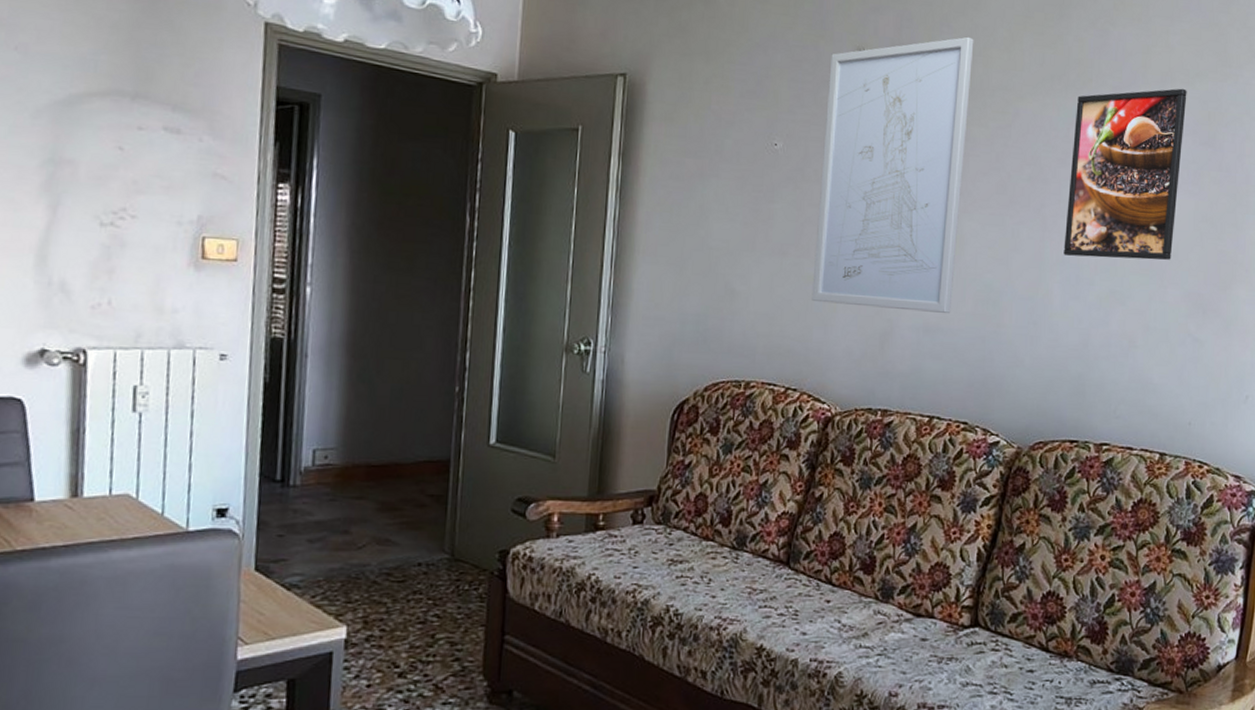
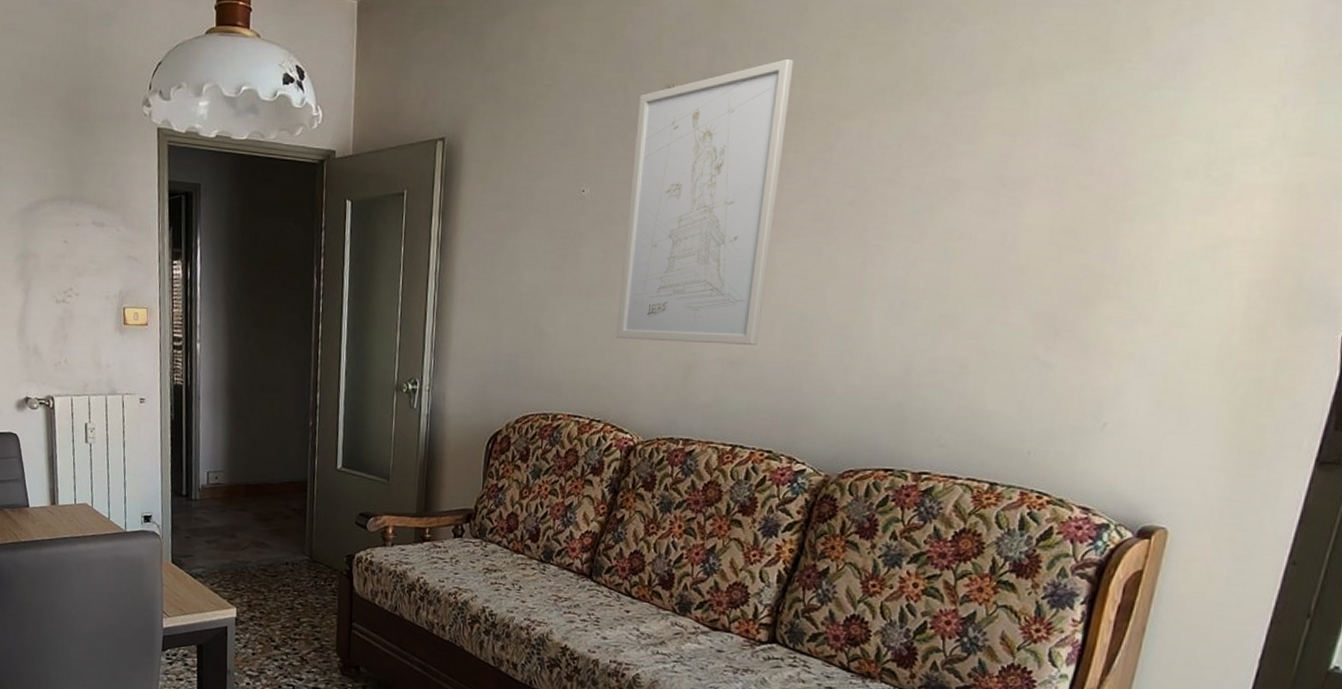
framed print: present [1063,88,1187,260] -> none [887,84,1053,280]

